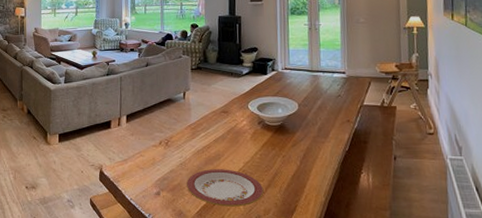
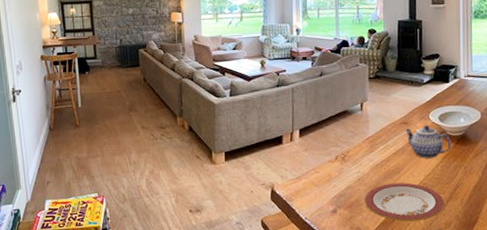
teapot: none [224,113,270,146] -> present [404,124,452,159]

